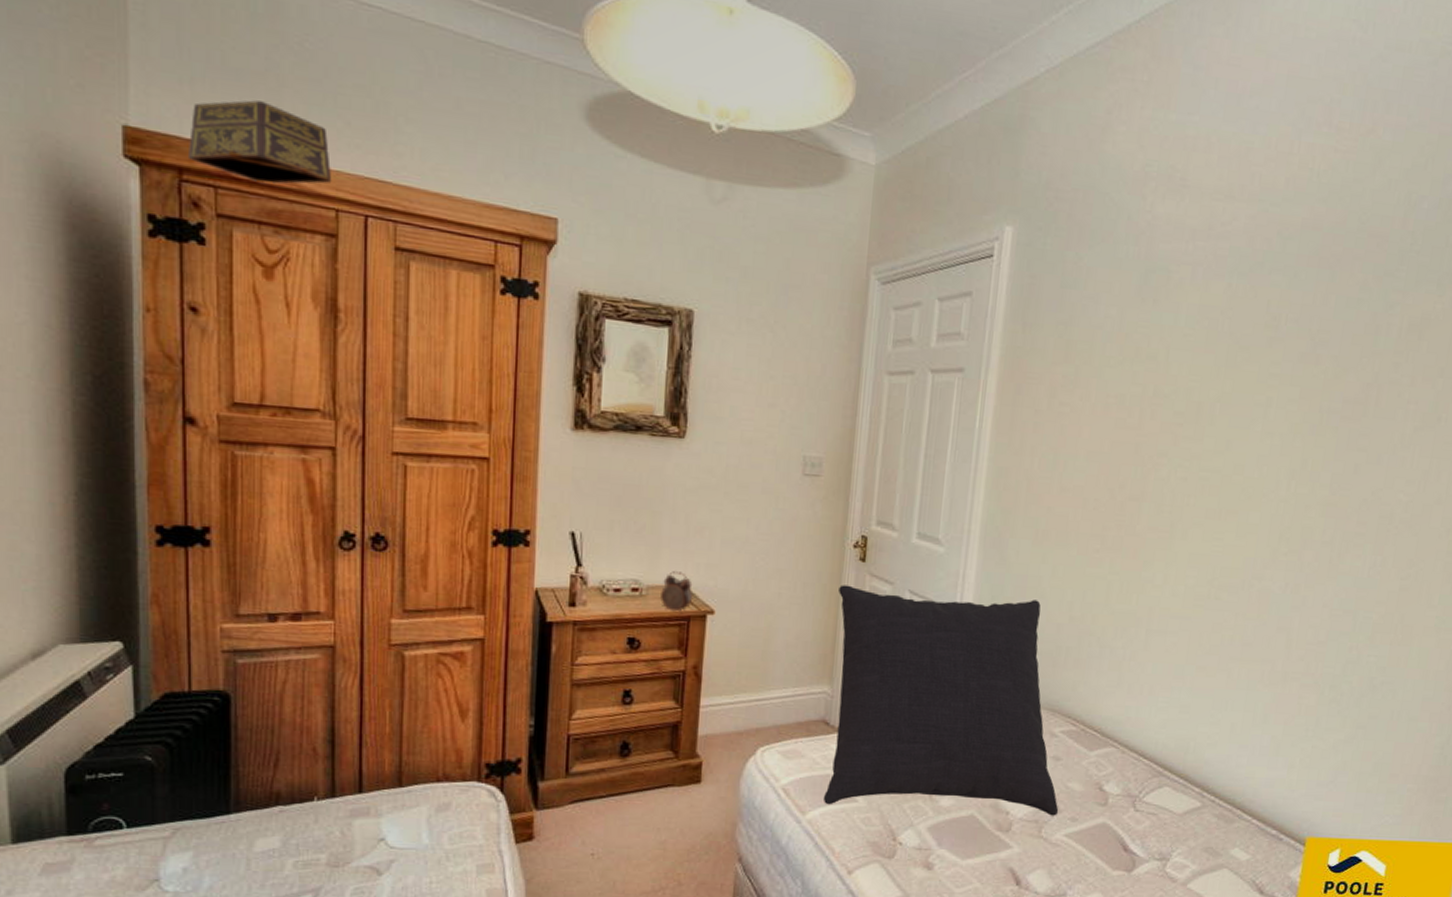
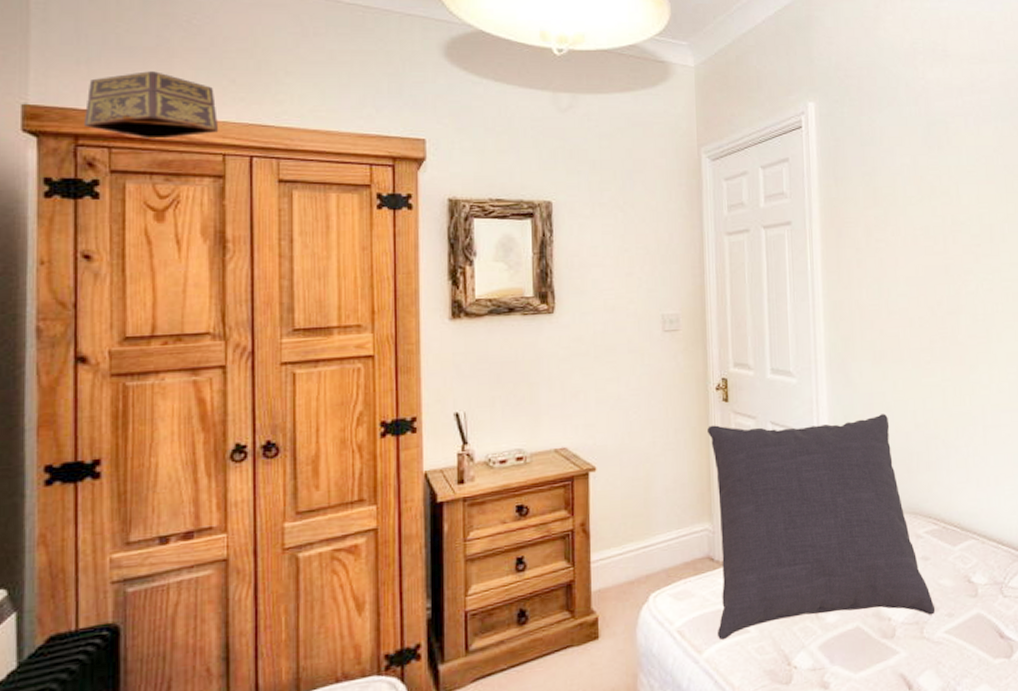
alarm clock: present [660,571,694,614] -> none [544,435,575,475]

